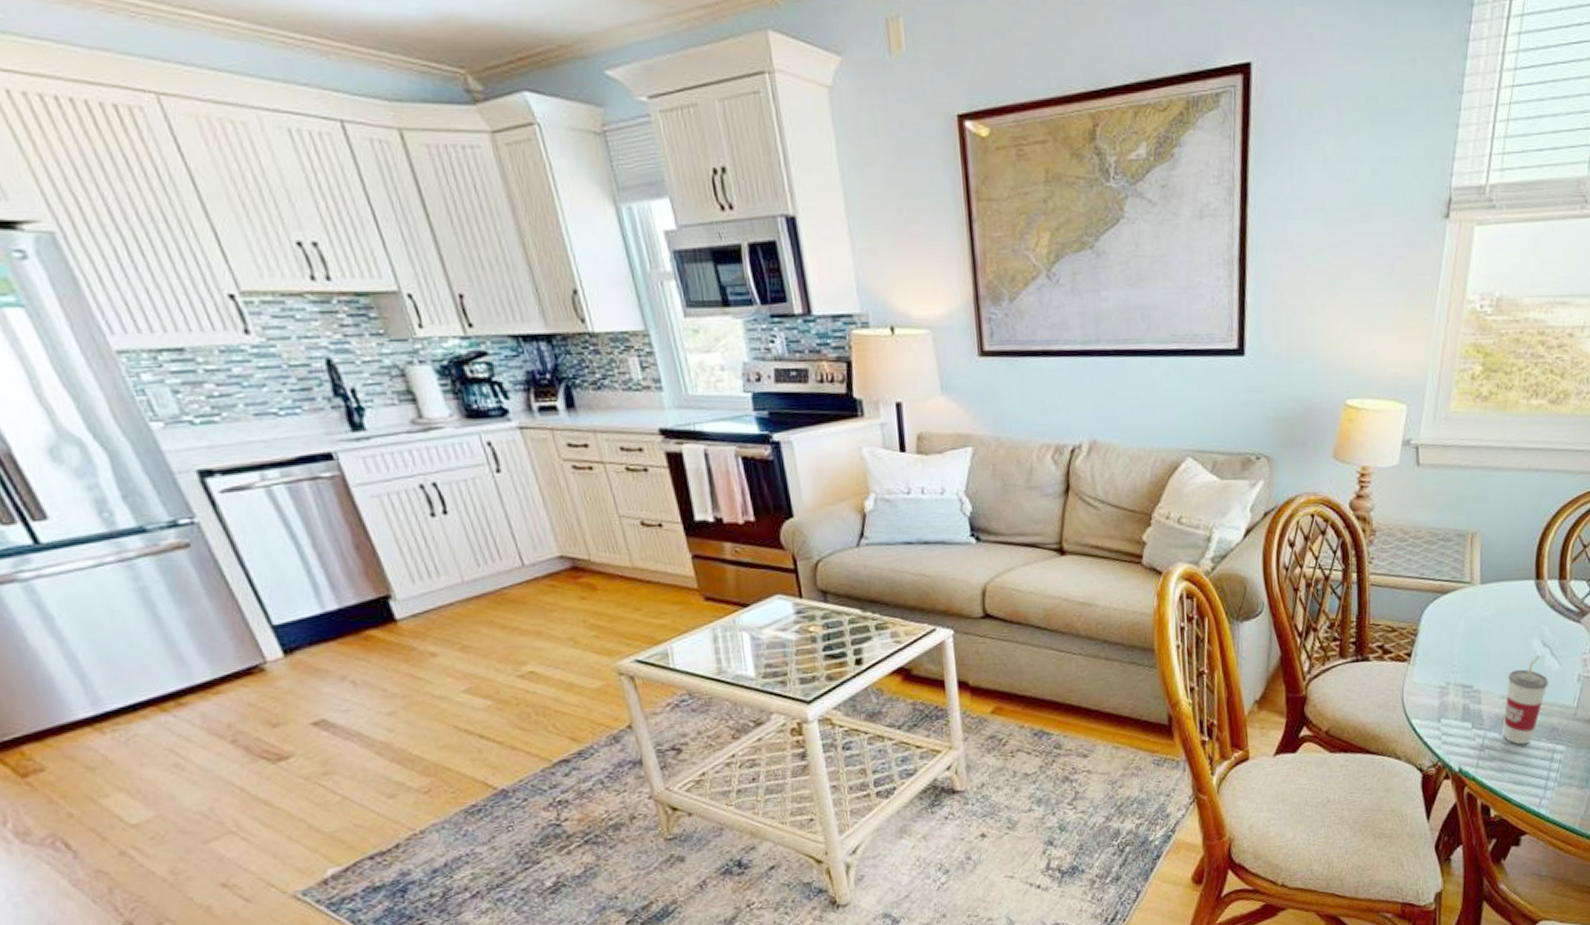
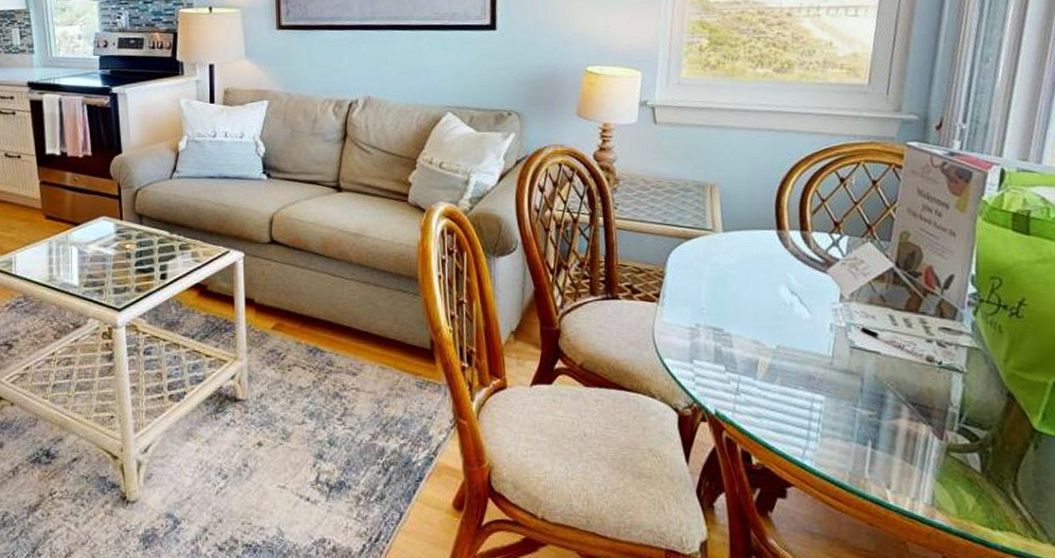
cup: present [1504,655,1548,745] -> none [757,303,800,392]

